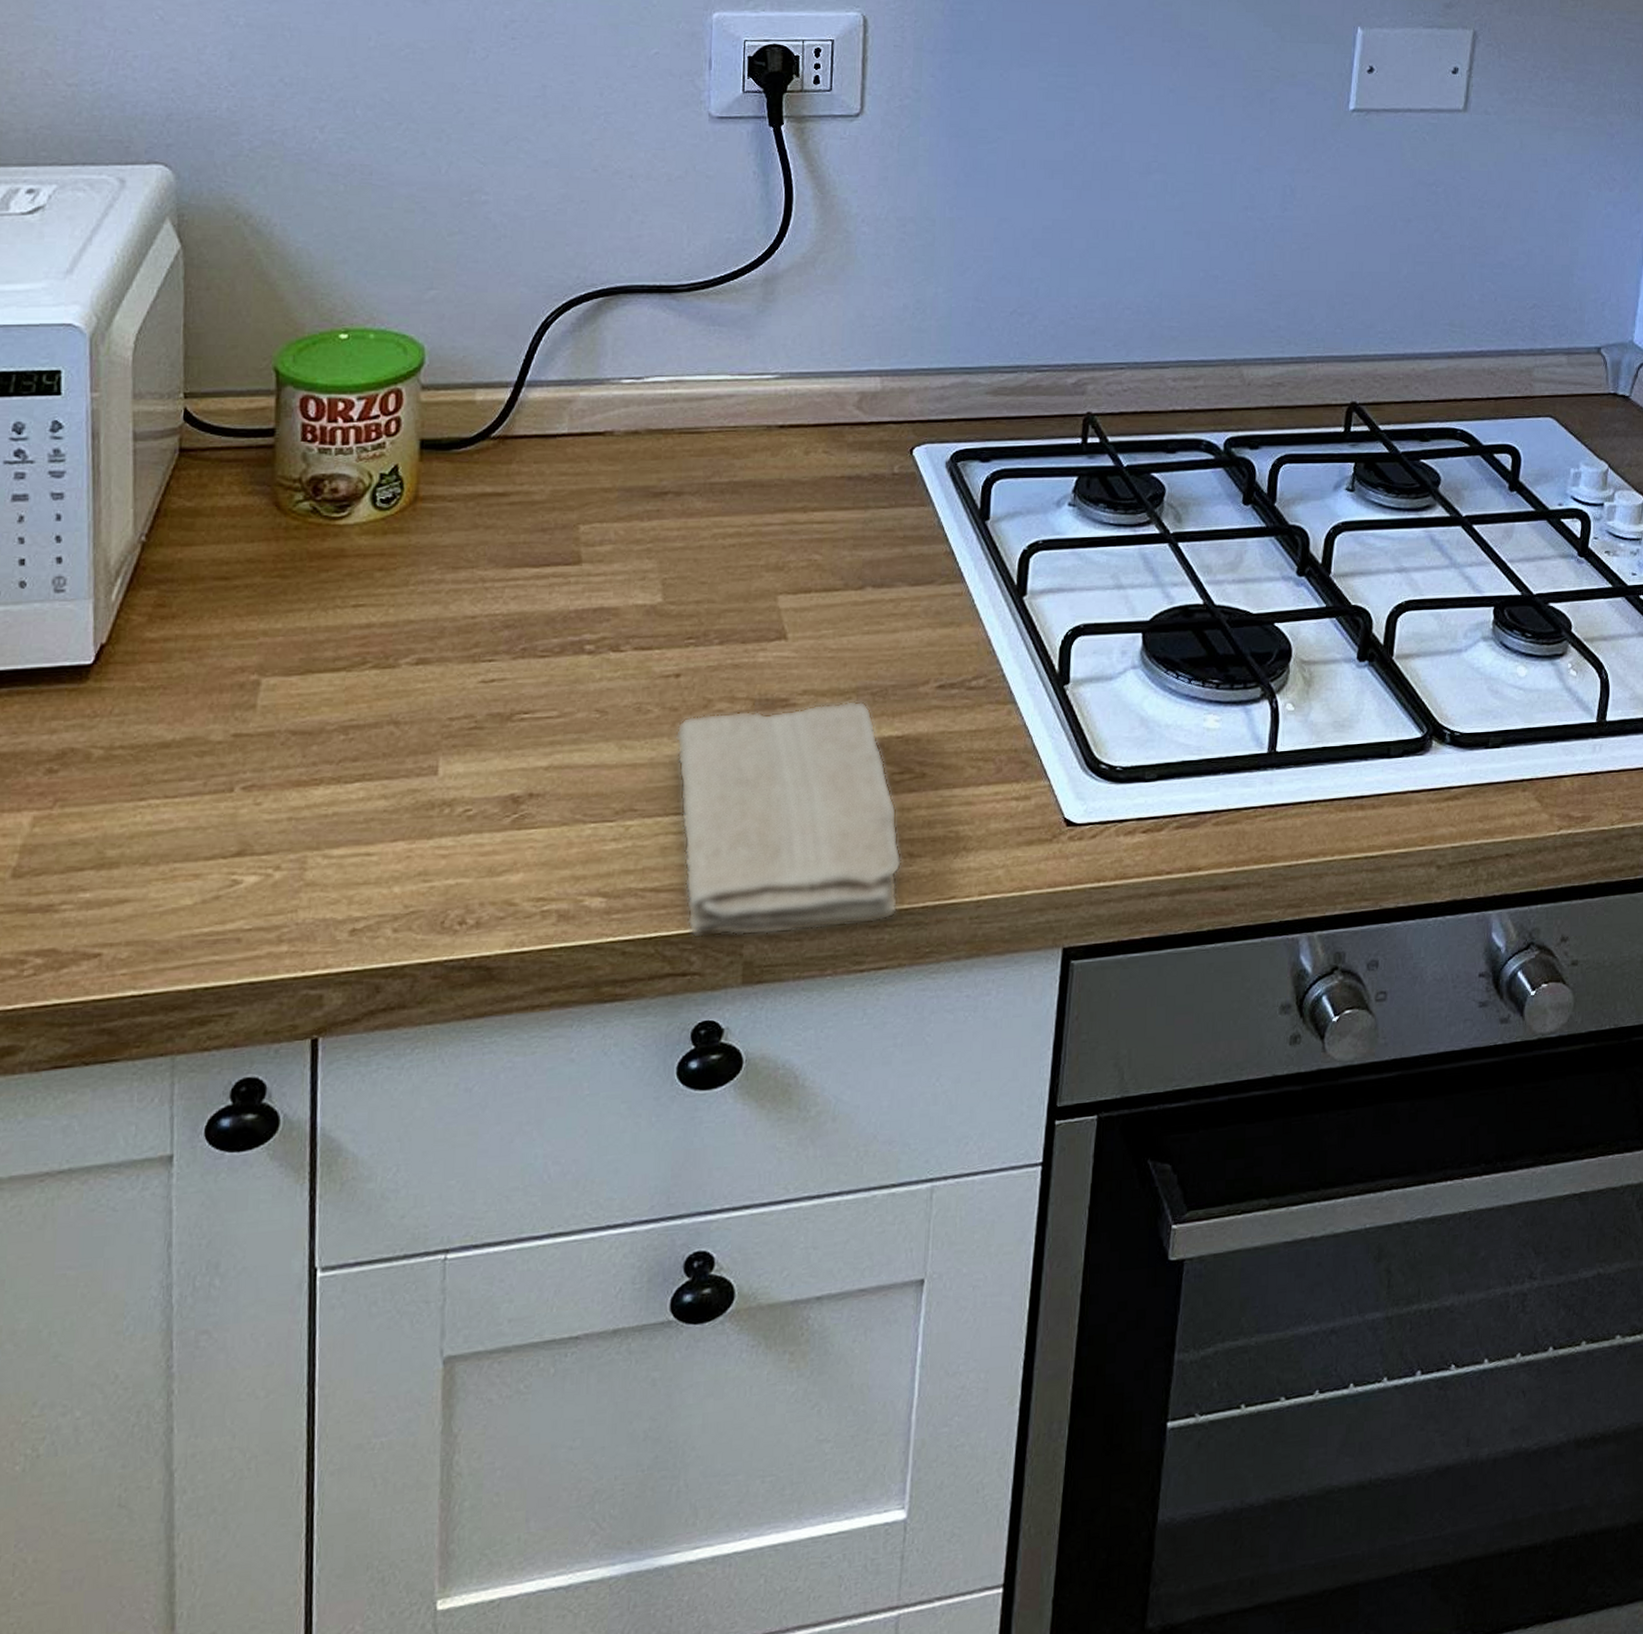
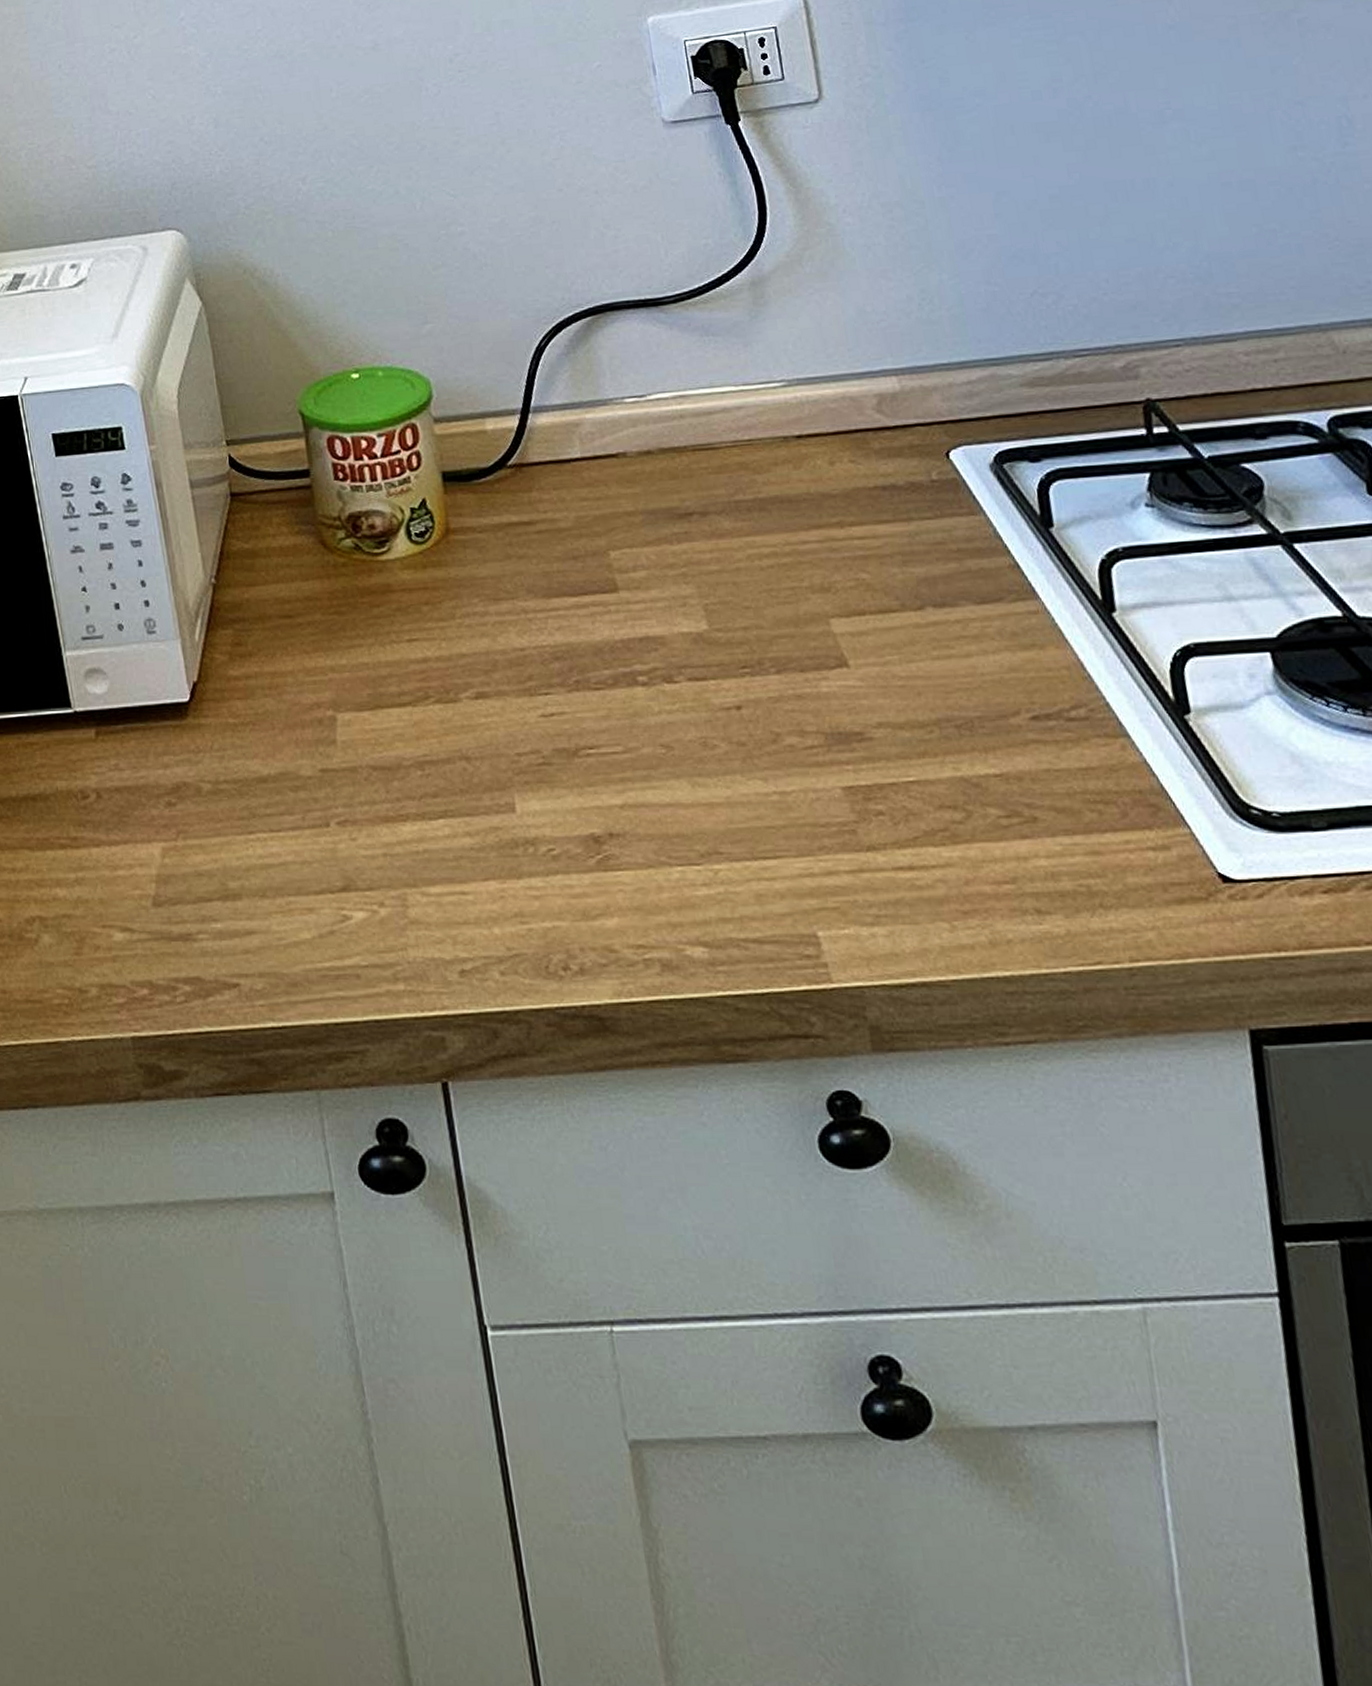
washcloth: present [675,700,903,939] -> none [747,733,1036,997]

